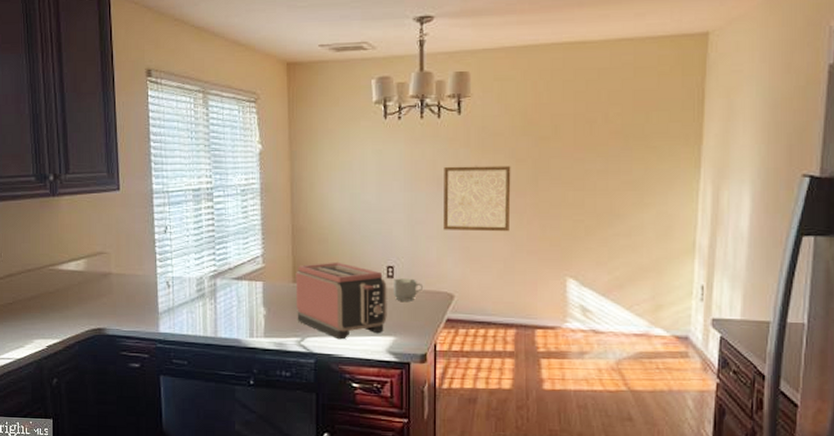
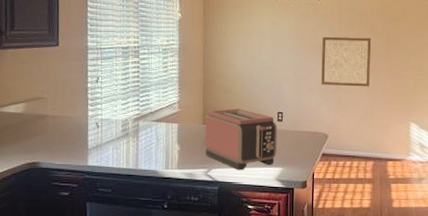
mug: present [393,278,424,301] -> none [282,122,306,140]

